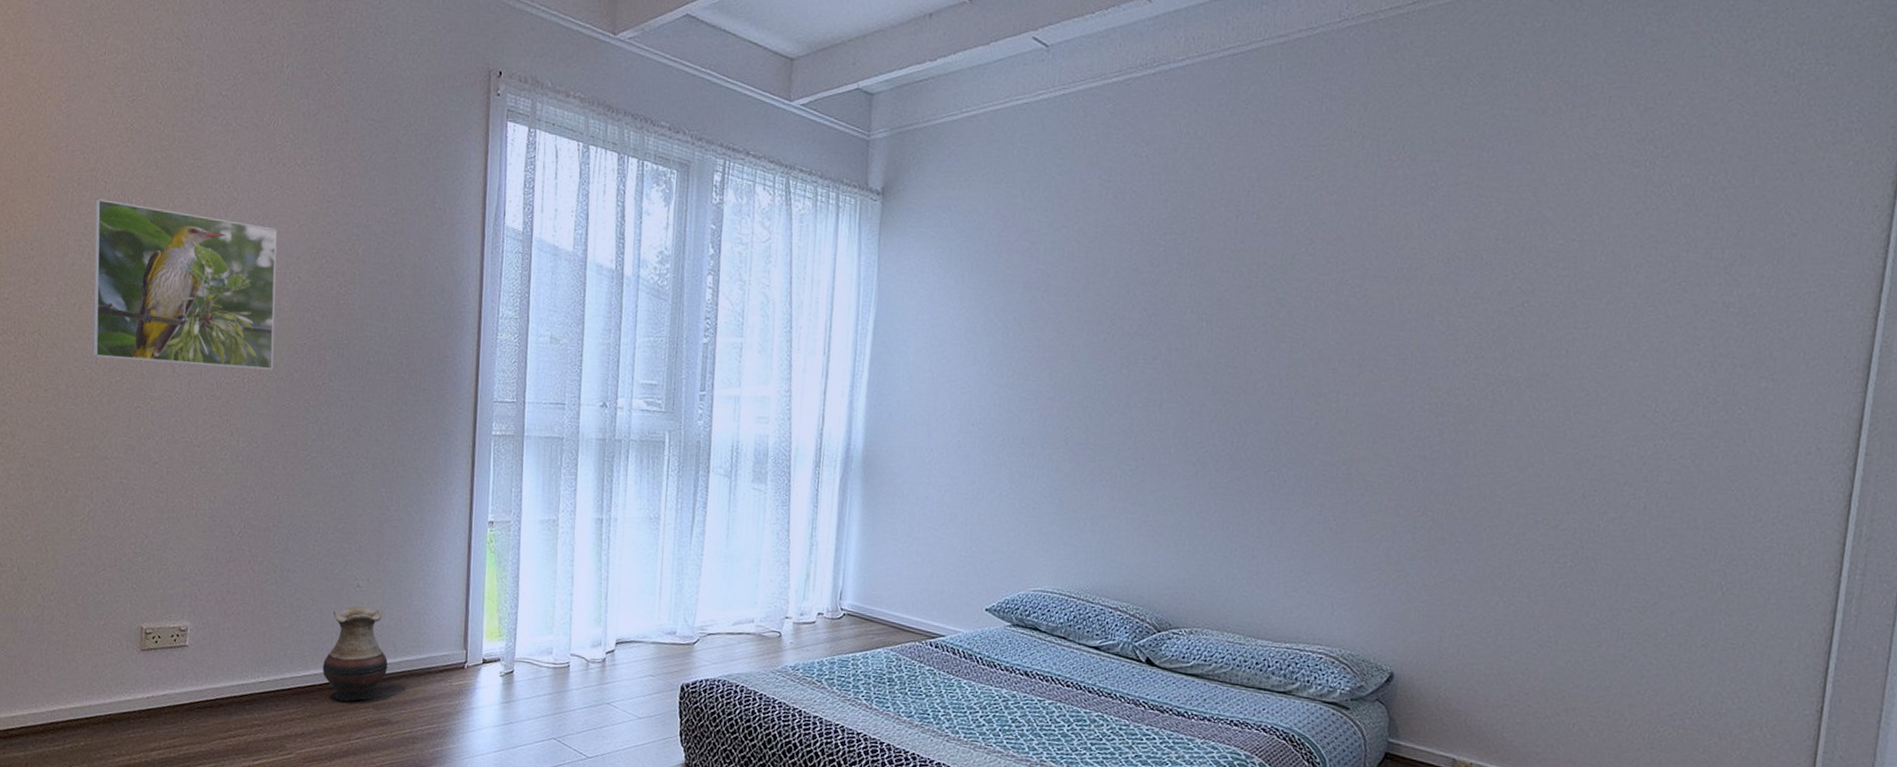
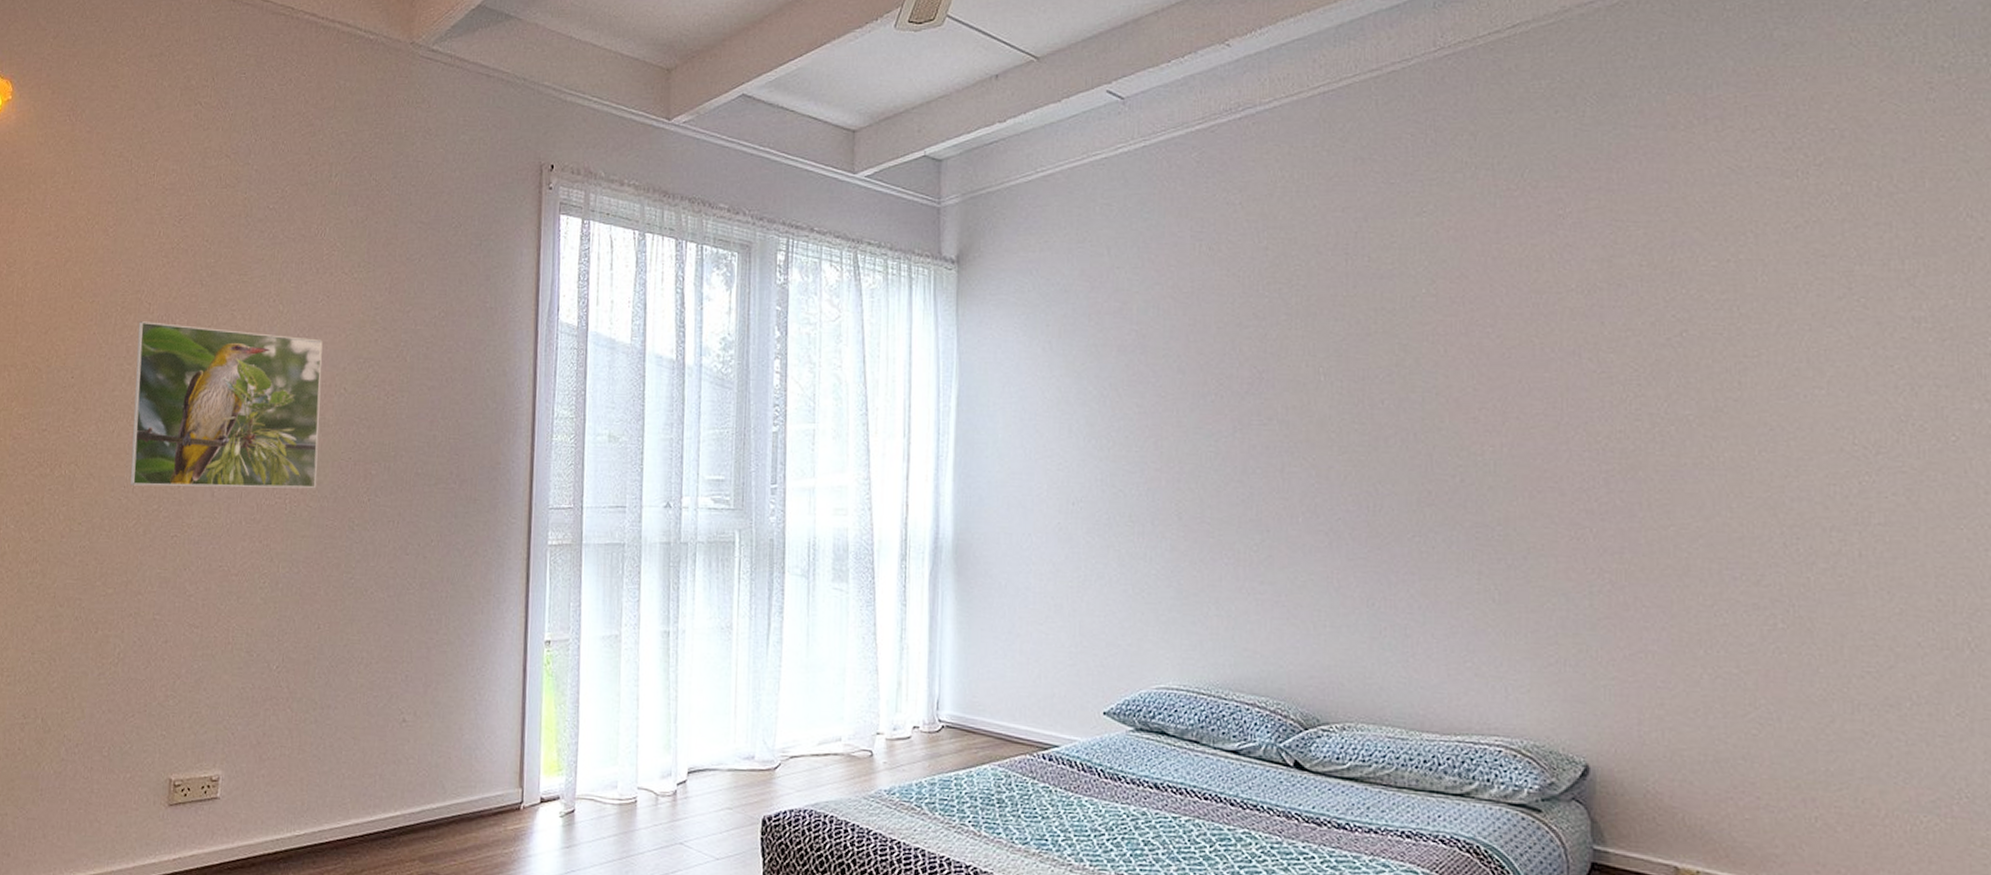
vase: present [322,605,388,702] -> none [364,742,437,855]

